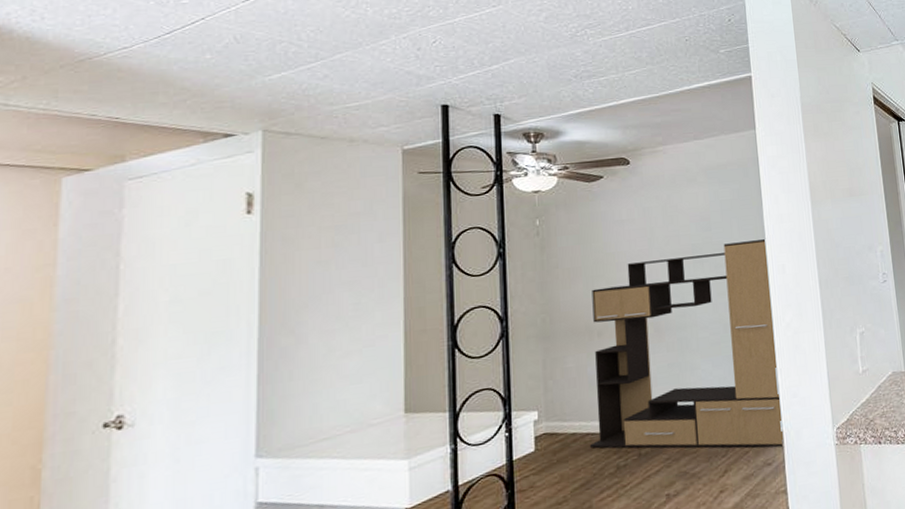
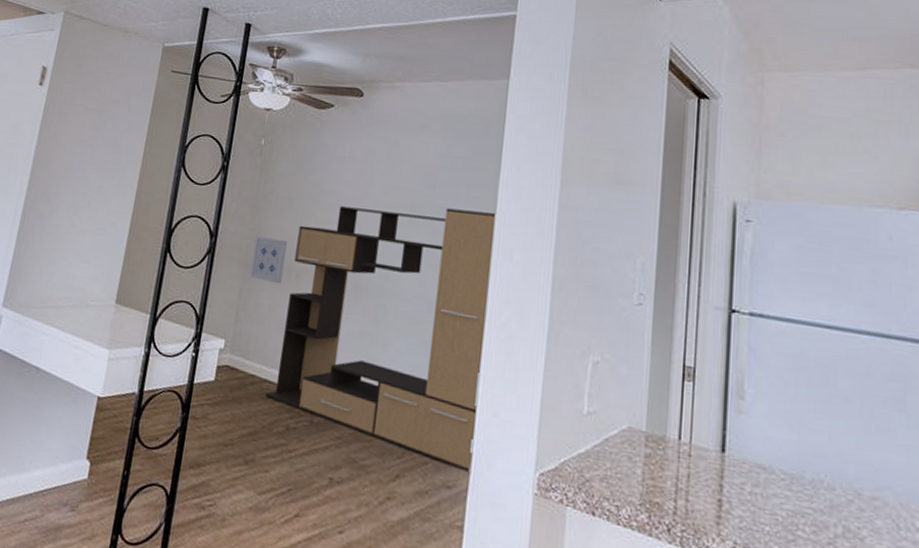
wall art: none [549,305,585,349] -> present [249,236,287,285]

